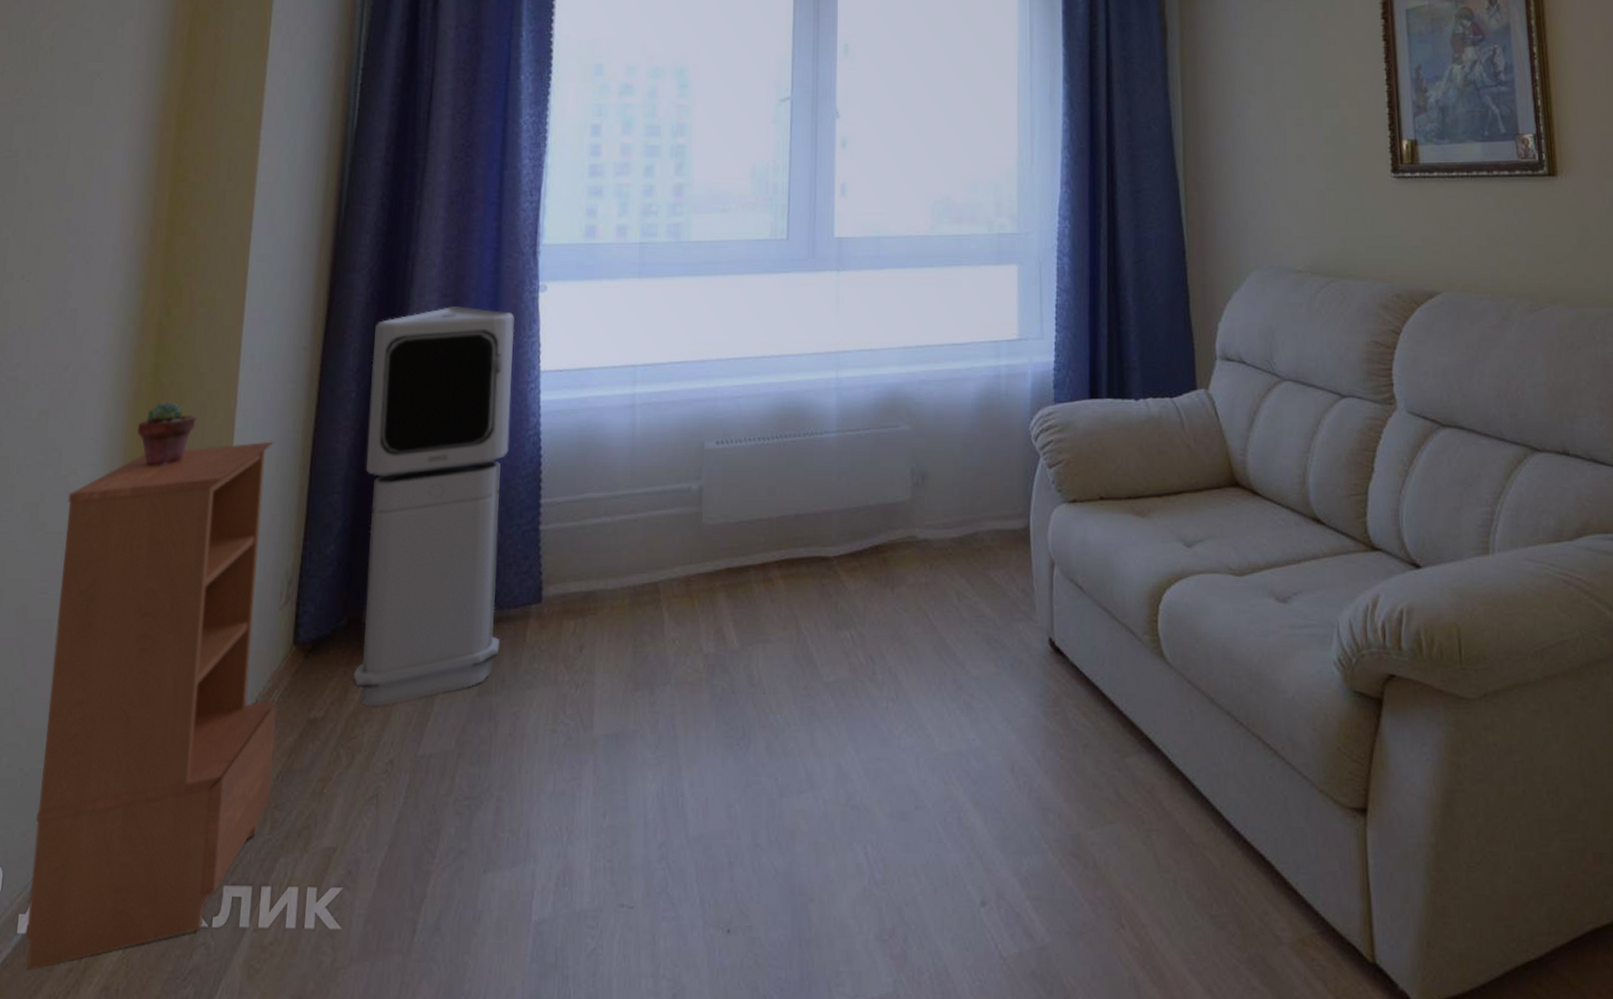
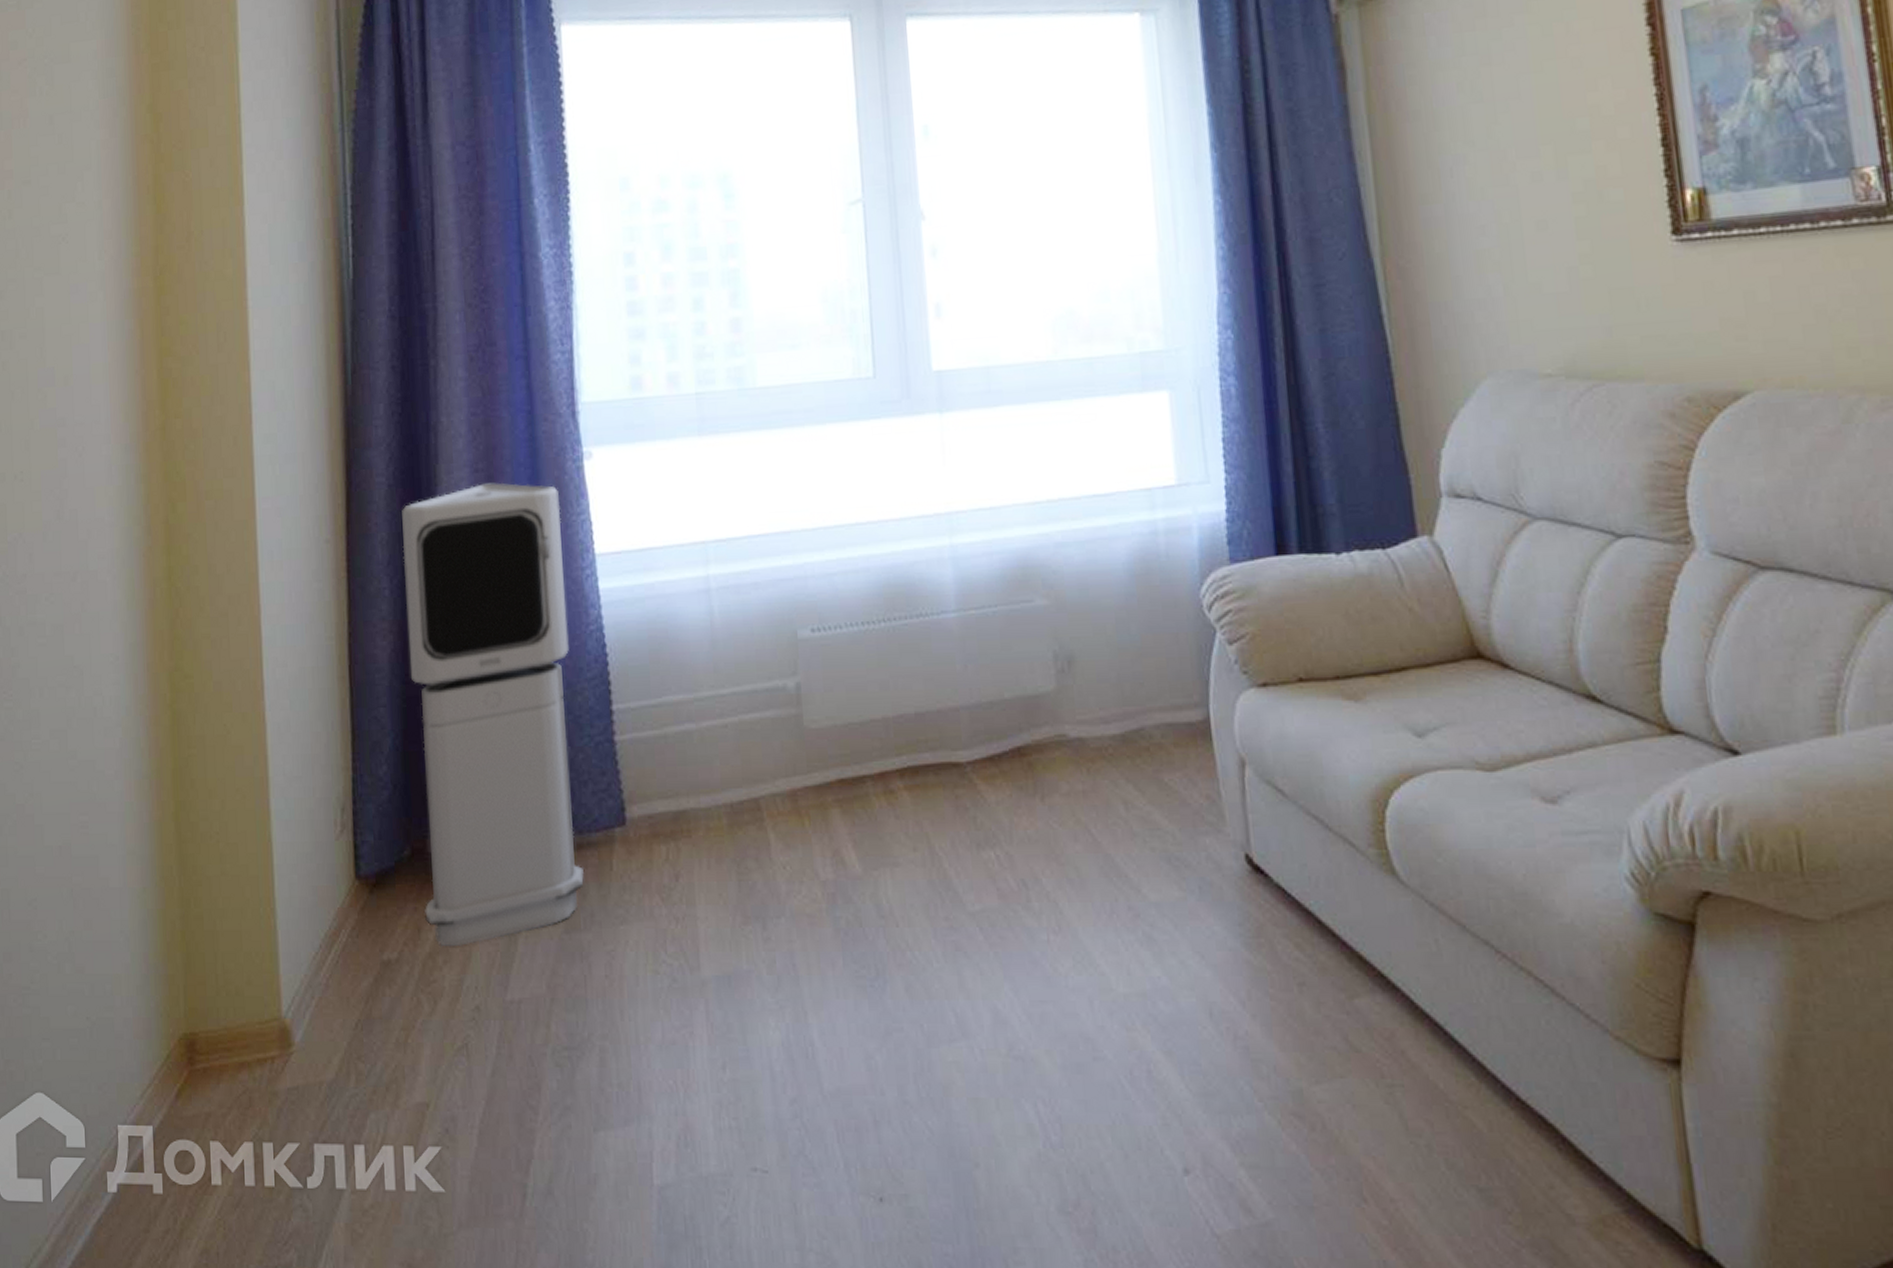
bookcase: present [26,441,277,971] -> none [96,649,351,1231]
potted succulent: present [137,402,196,466] -> none [158,610,220,683]

